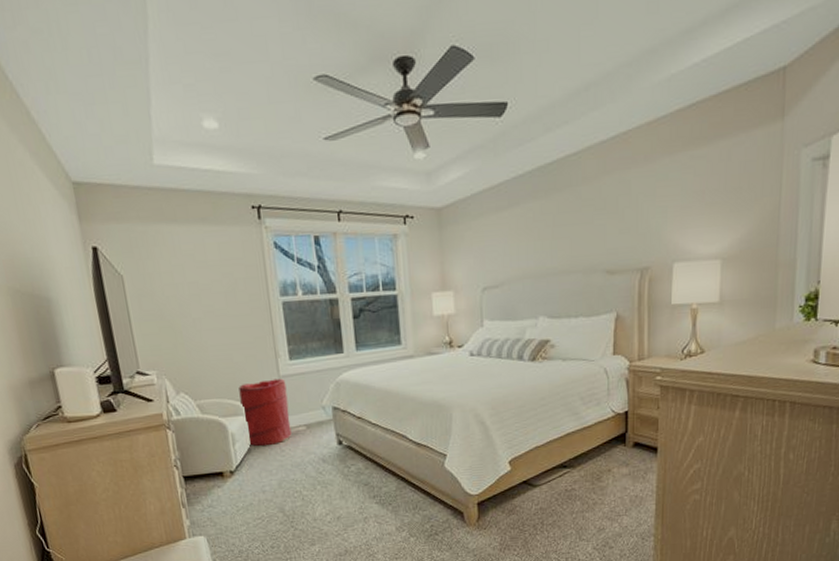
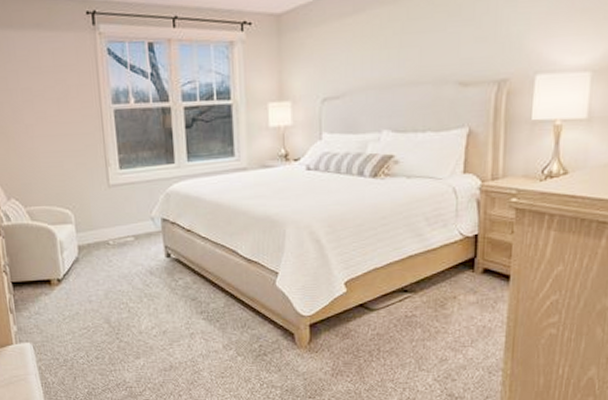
laundry hamper: present [239,378,292,447] -> none [68,187,120,256]

